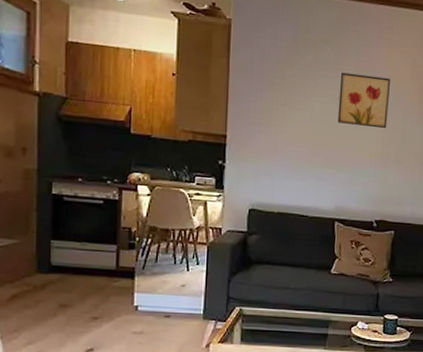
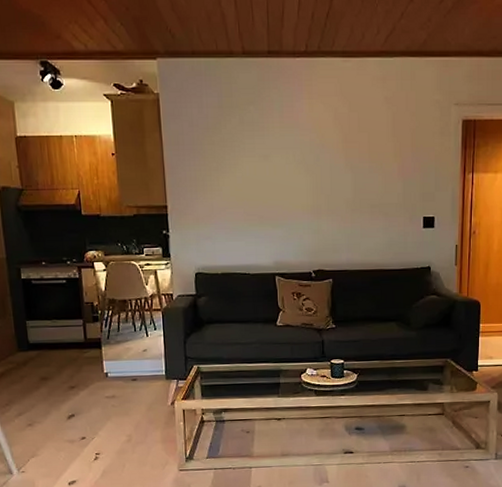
wall art: present [337,72,390,129] -> none [266,130,316,181]

